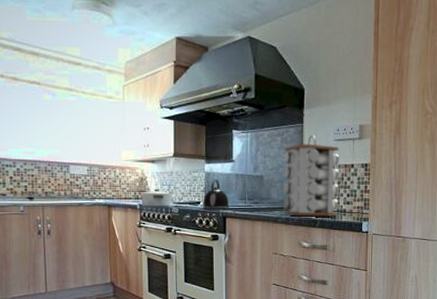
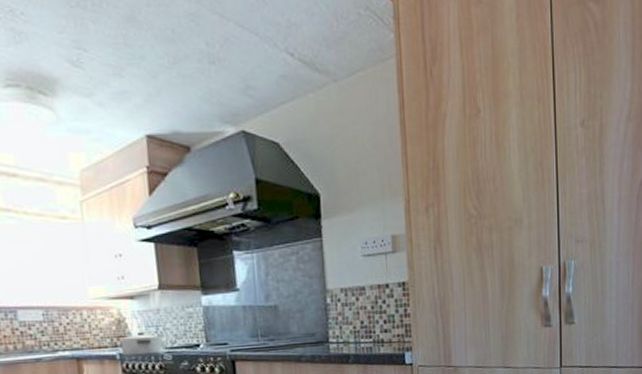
kettle: present [202,179,230,211] -> none [202,314,239,355]
spice rack: present [283,134,340,218] -> none [301,250,375,353]

